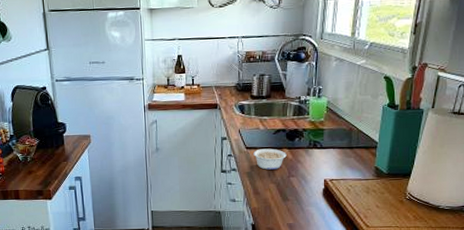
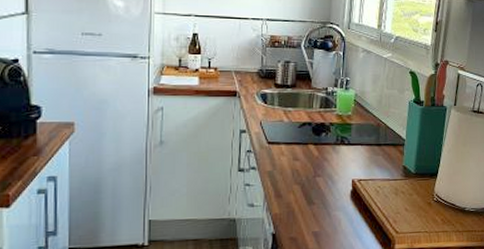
legume: present [253,148,287,170] -> none [276,144,312,168]

